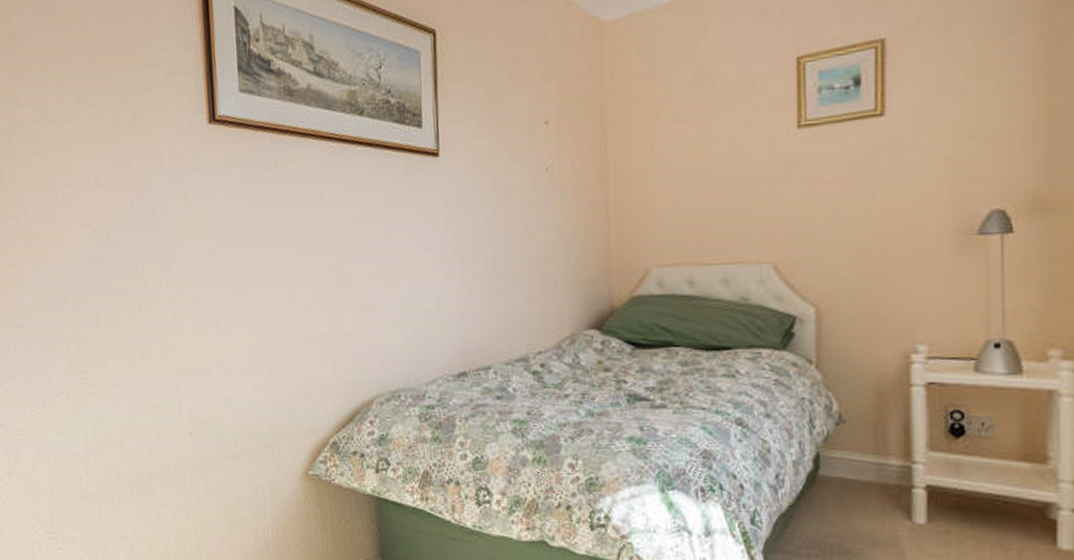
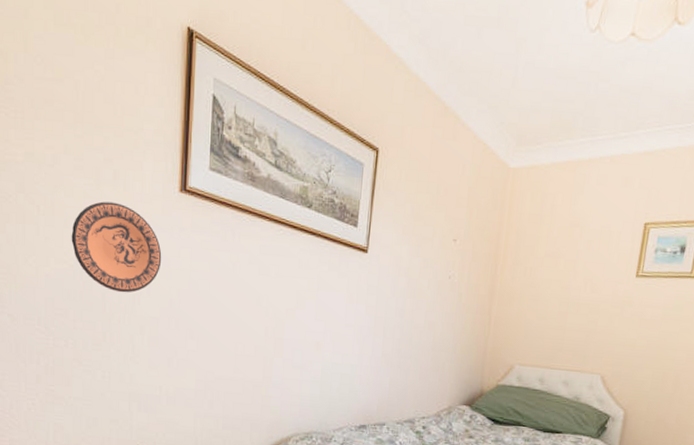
decorative plate: none [92,148,196,252] -> present [71,201,162,293]

